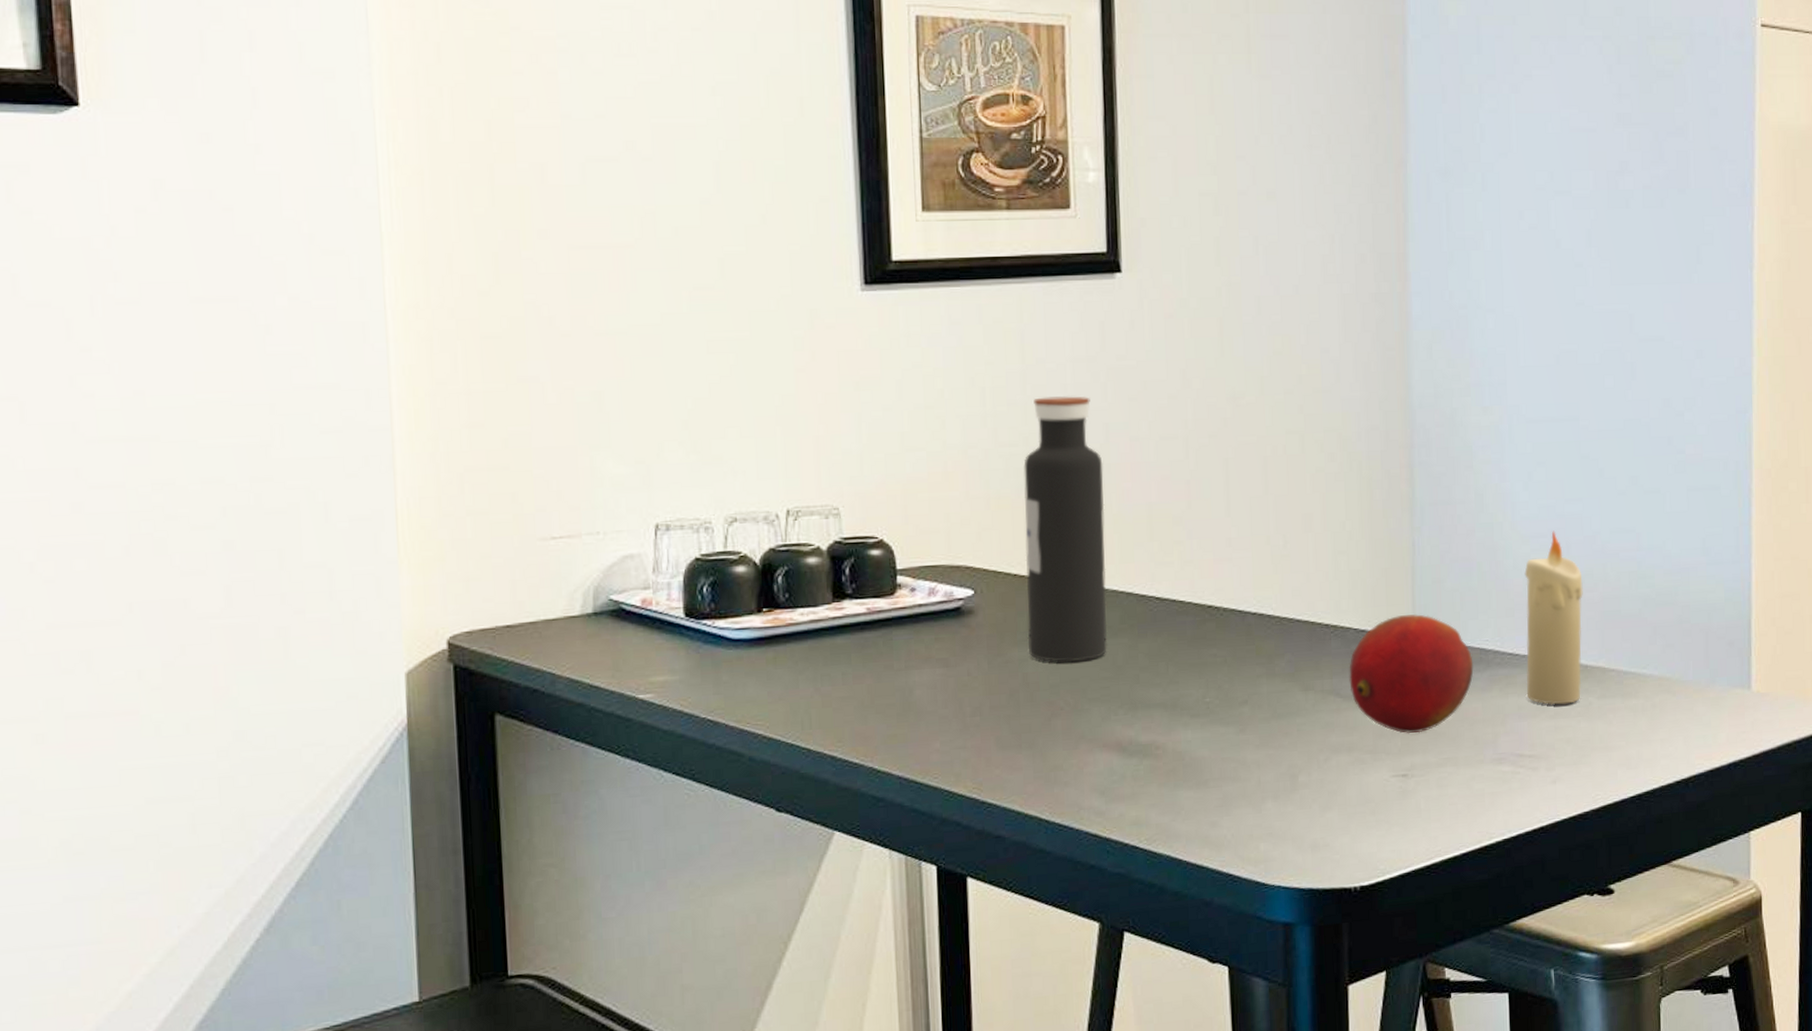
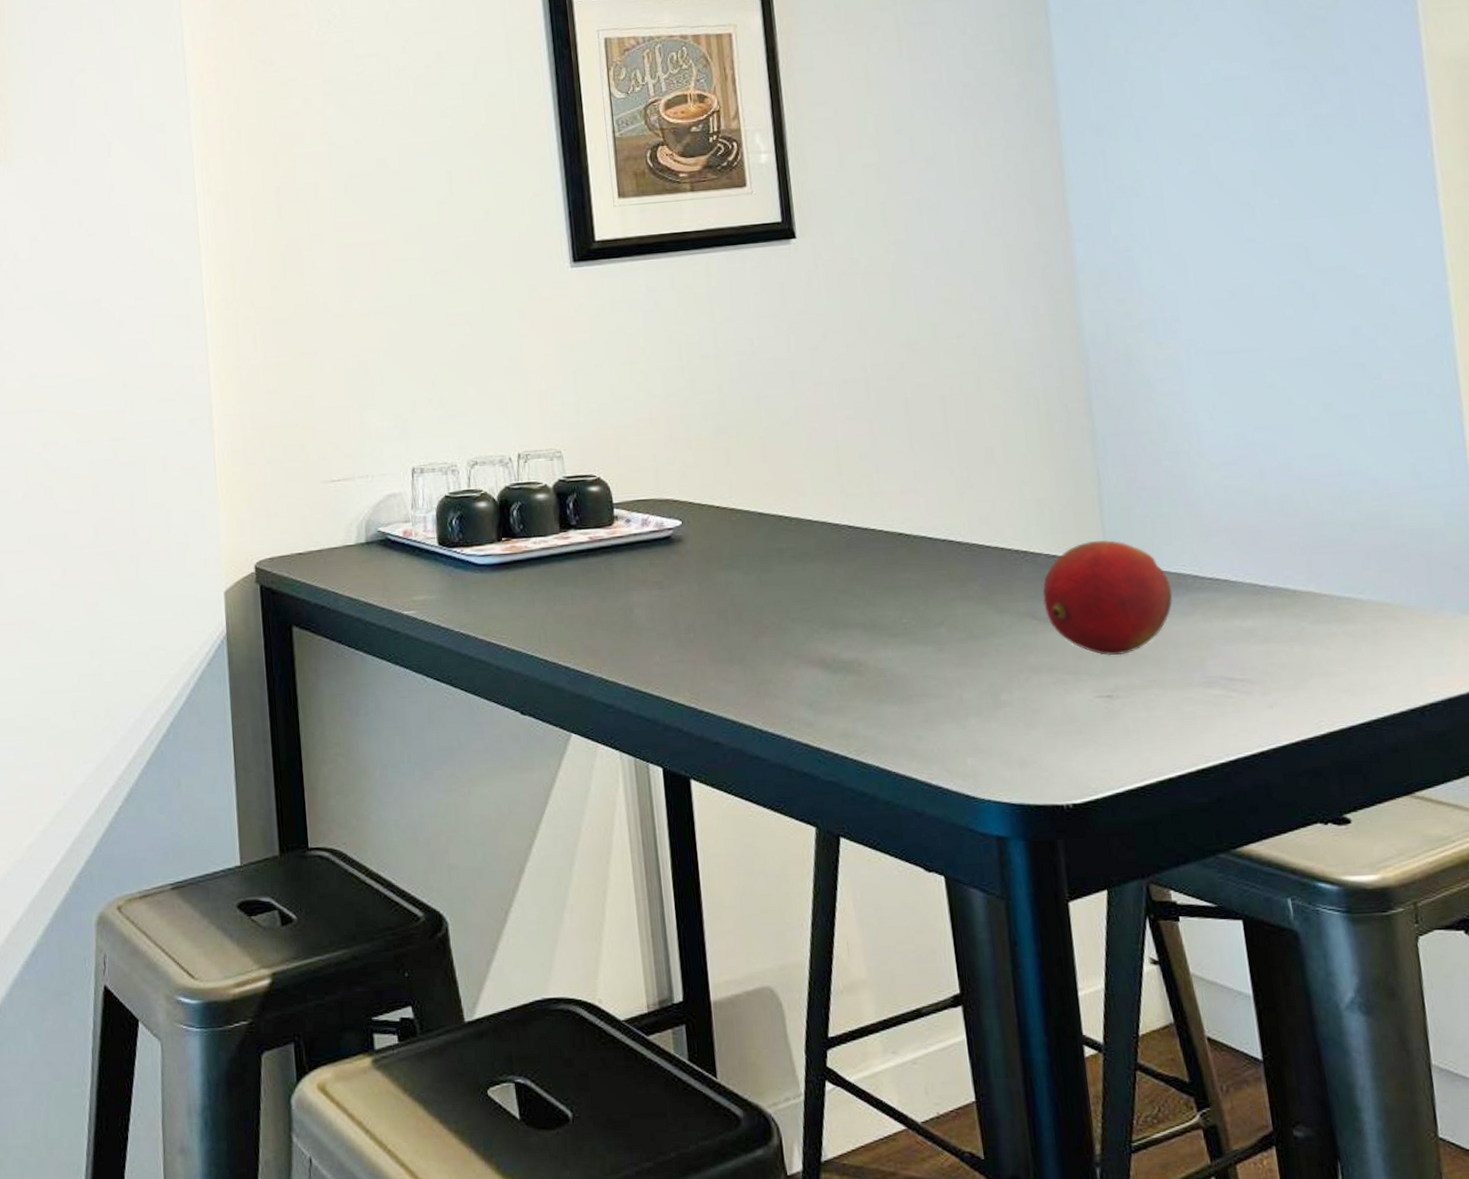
water bottle: present [1023,396,1108,662] -> none [719,348,806,585]
candle: present [1524,530,1583,705] -> none [1217,458,1292,630]

